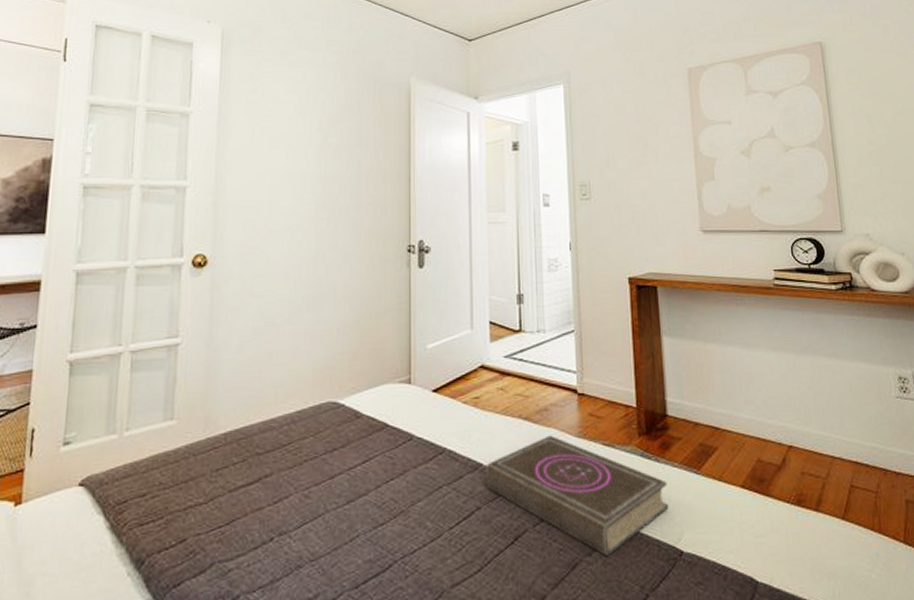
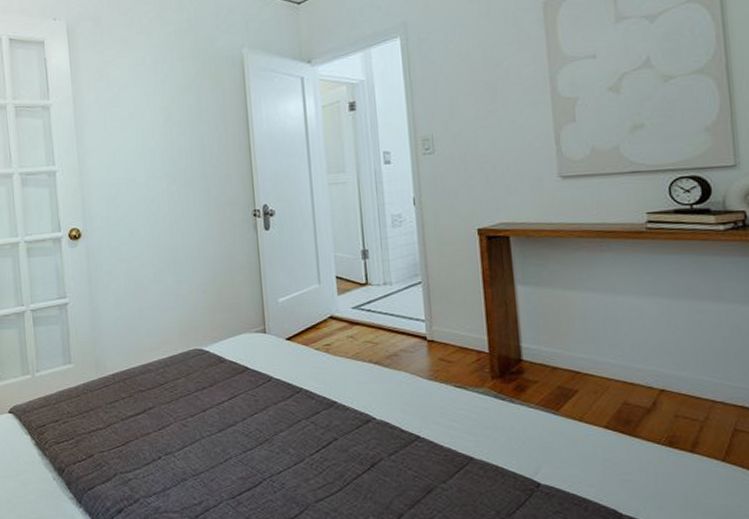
book: present [485,435,669,556] -> none [340,378,525,483]

